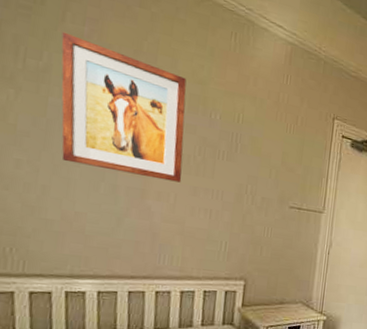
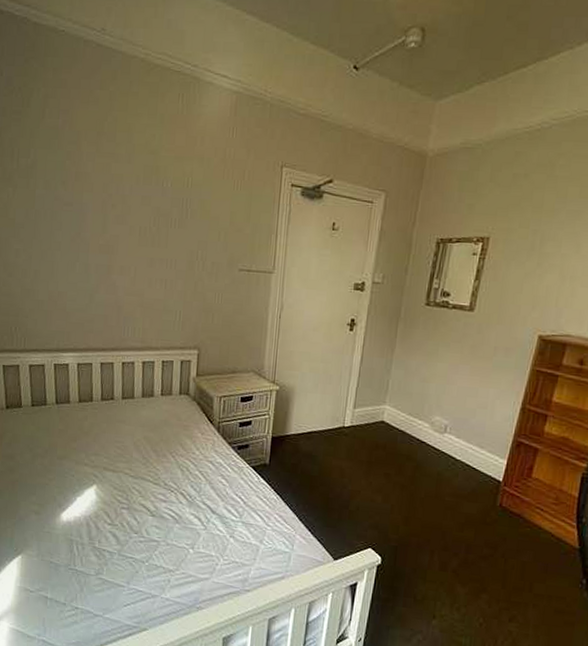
wall art: present [61,31,187,183] -> none [43,128,141,255]

